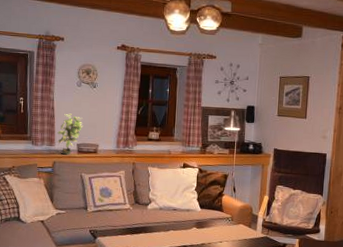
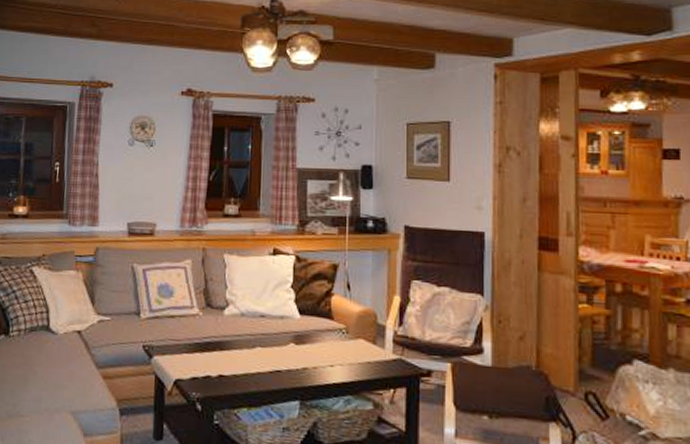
potted plant: present [57,113,83,155] -> none [101,181,136,239]

